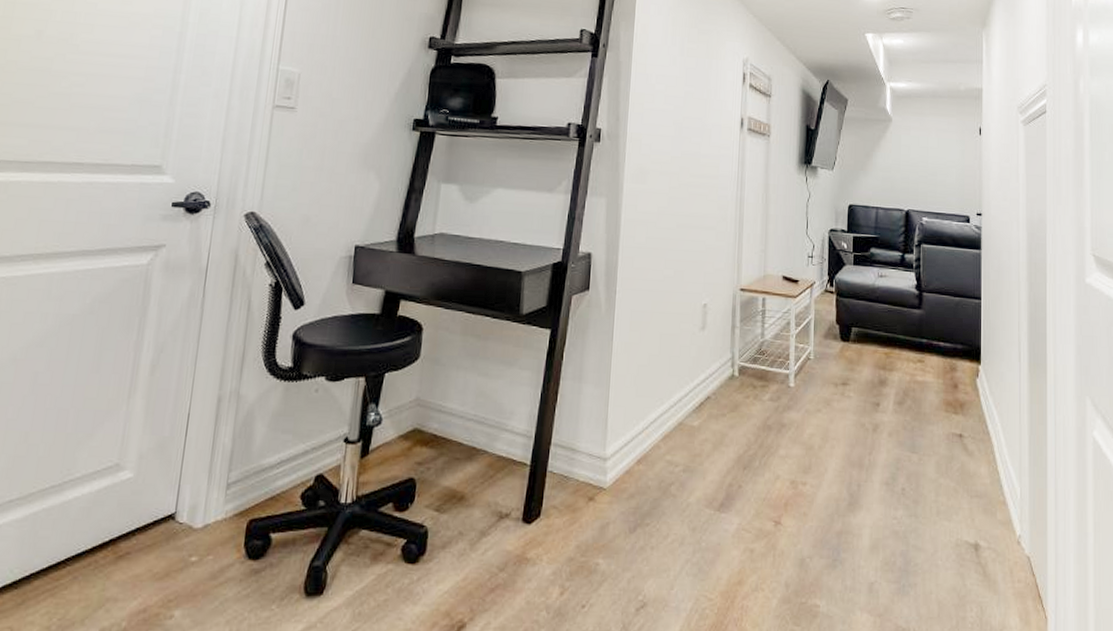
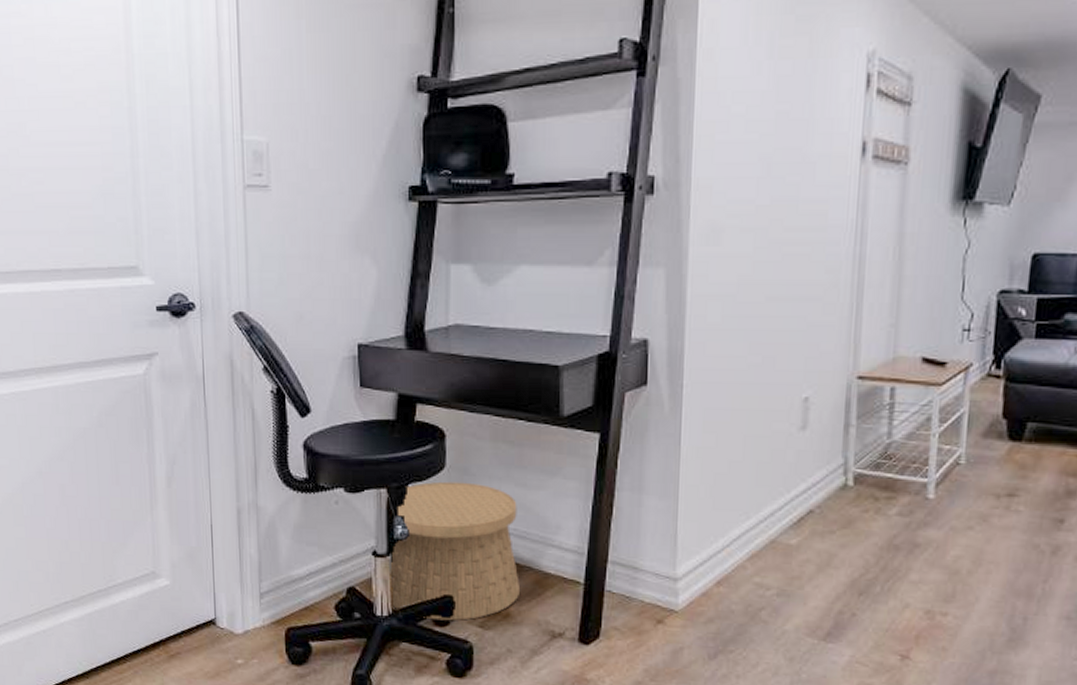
basket: none [356,371,479,506] -> present [390,481,521,621]

